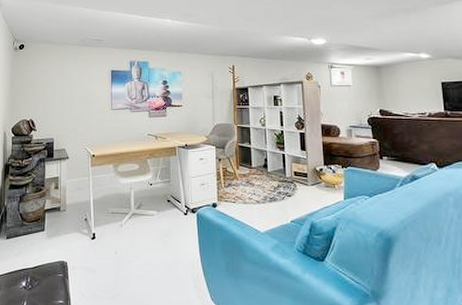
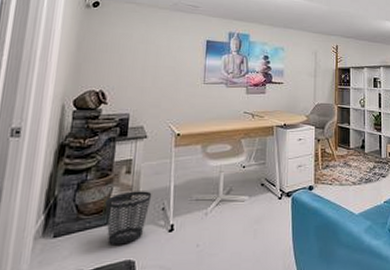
wastebasket: none [41,204,76,248] -> present [105,191,152,245]

